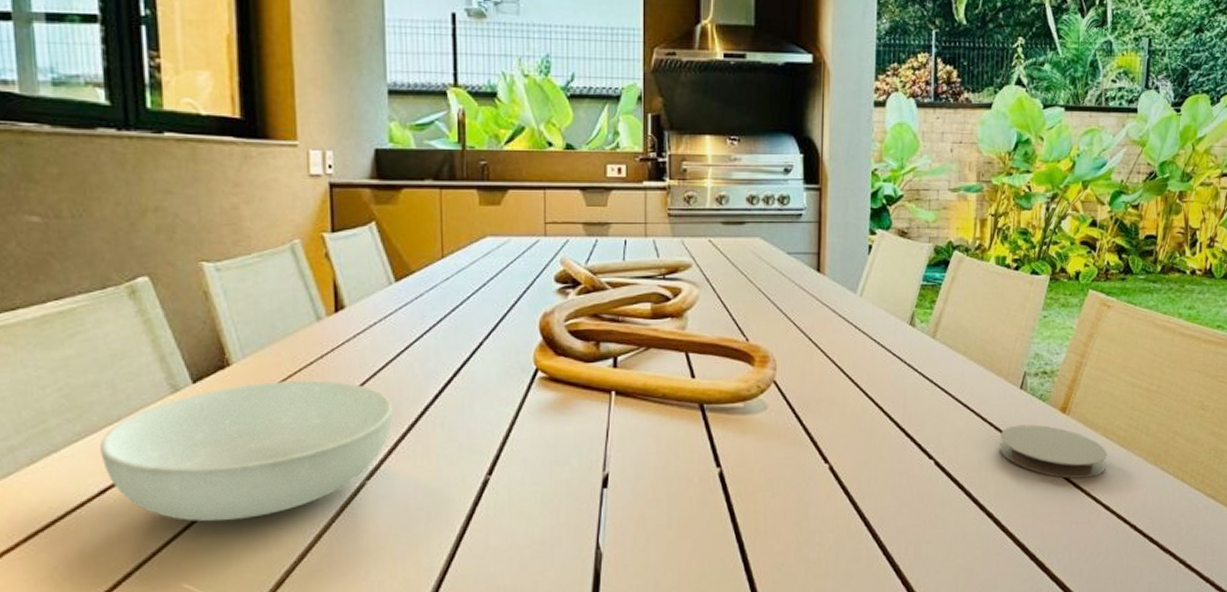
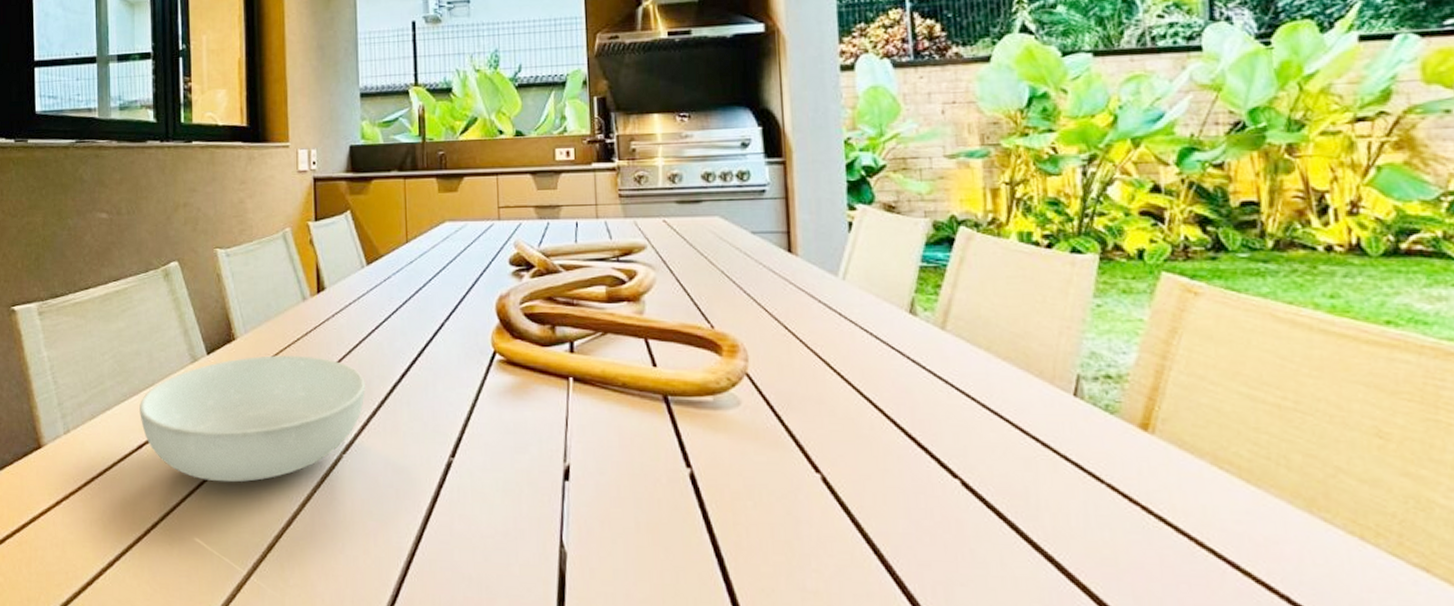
coaster: present [998,424,1107,479] -> none [1051,443,1226,523]

